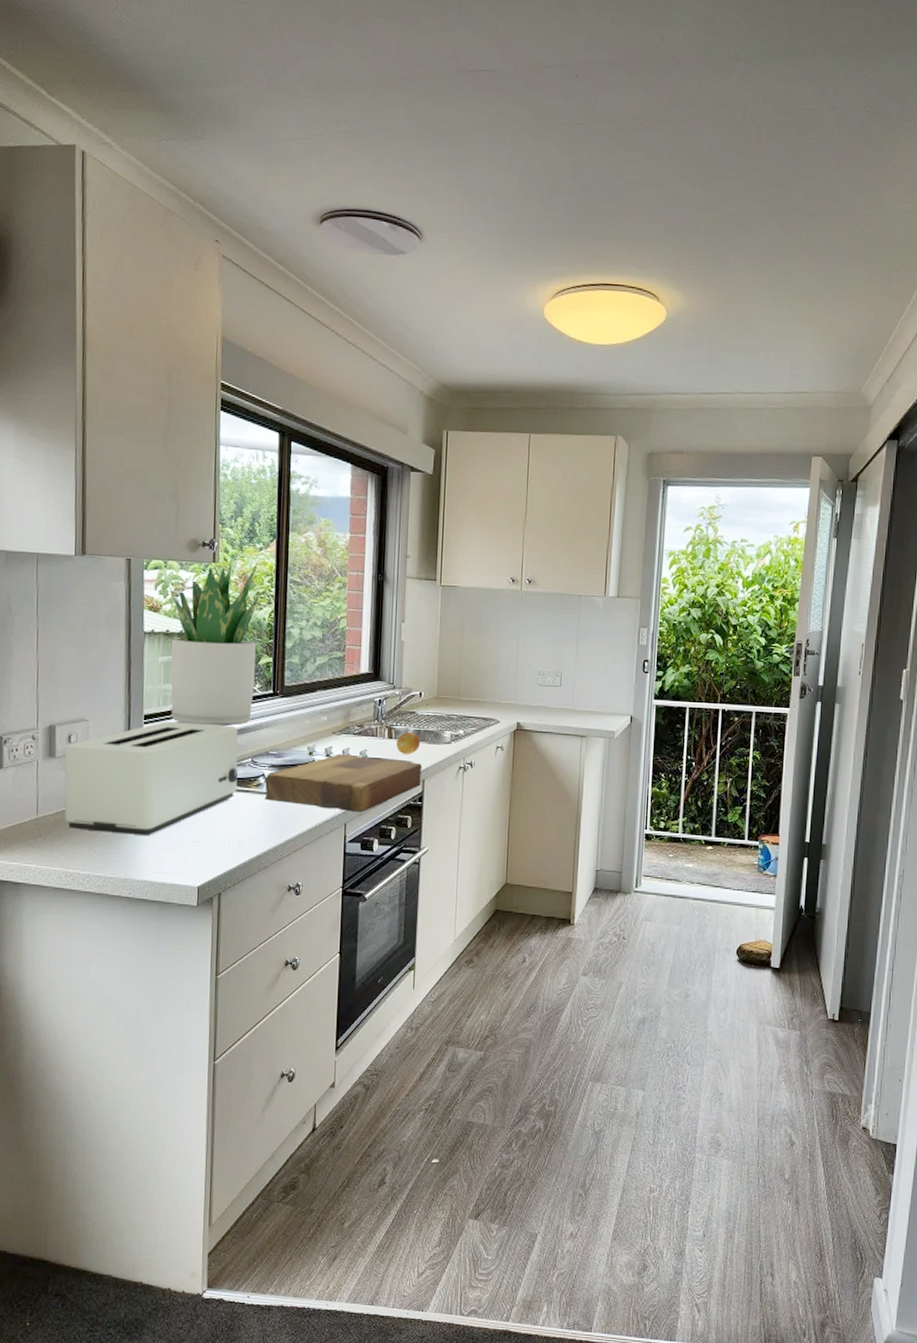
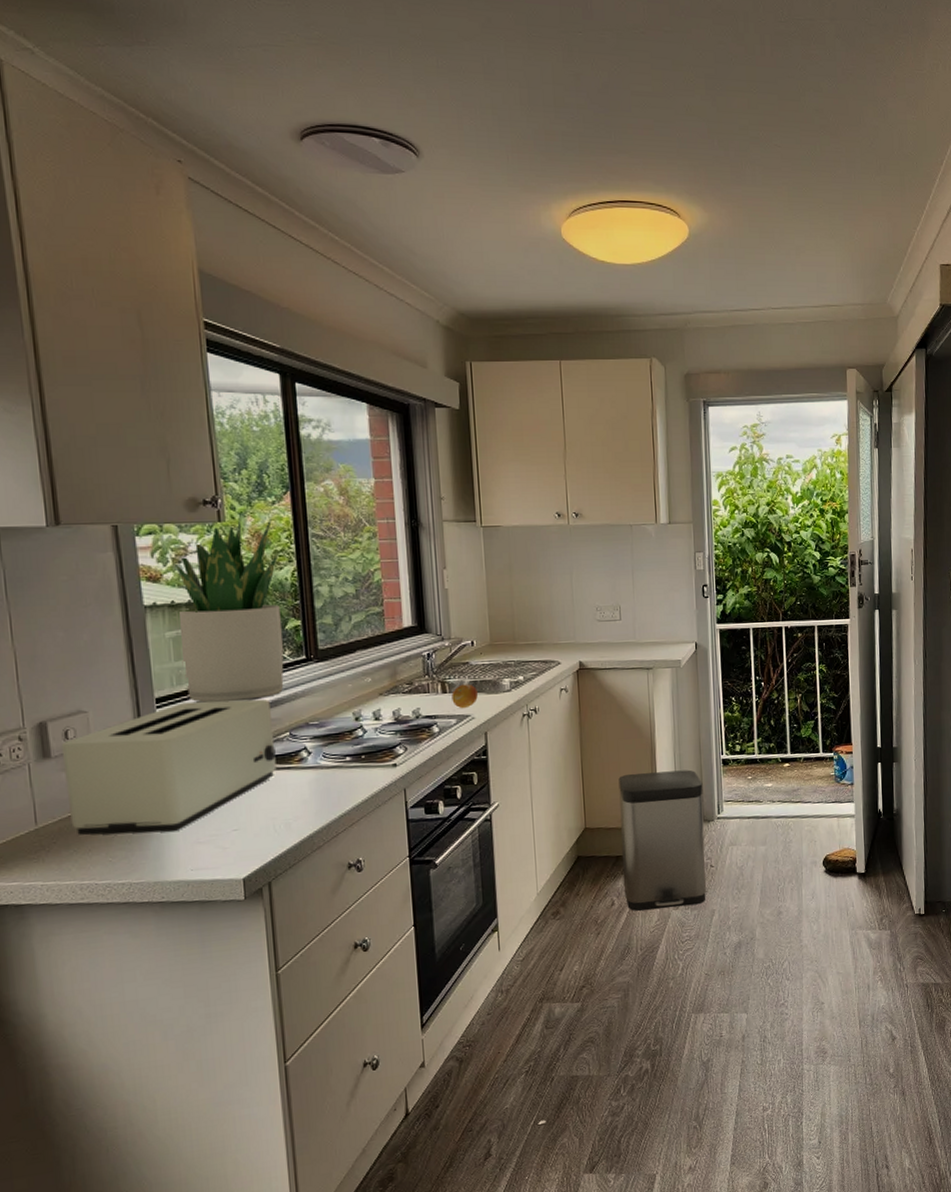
cutting board: present [264,753,422,812] -> none [308,715,483,776]
pedal bin: none [536,836,624,974] -> present [618,769,706,911]

